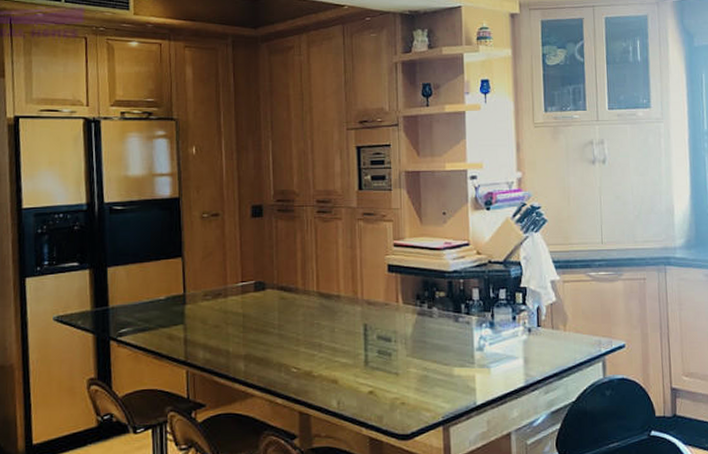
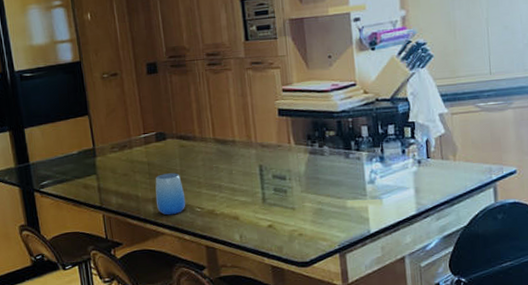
cup: none [248,327,281,375] -> present [155,173,186,215]

